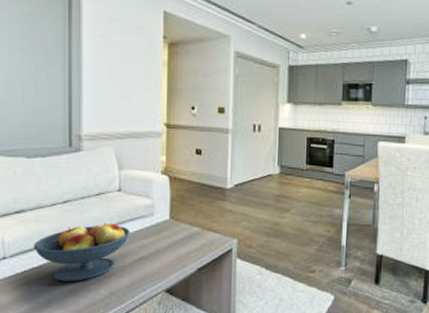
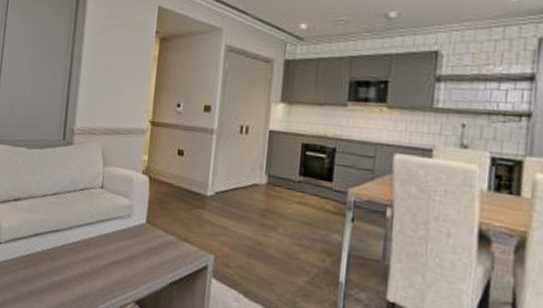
fruit bowl: present [33,222,130,282] -> none [23,218,108,277]

